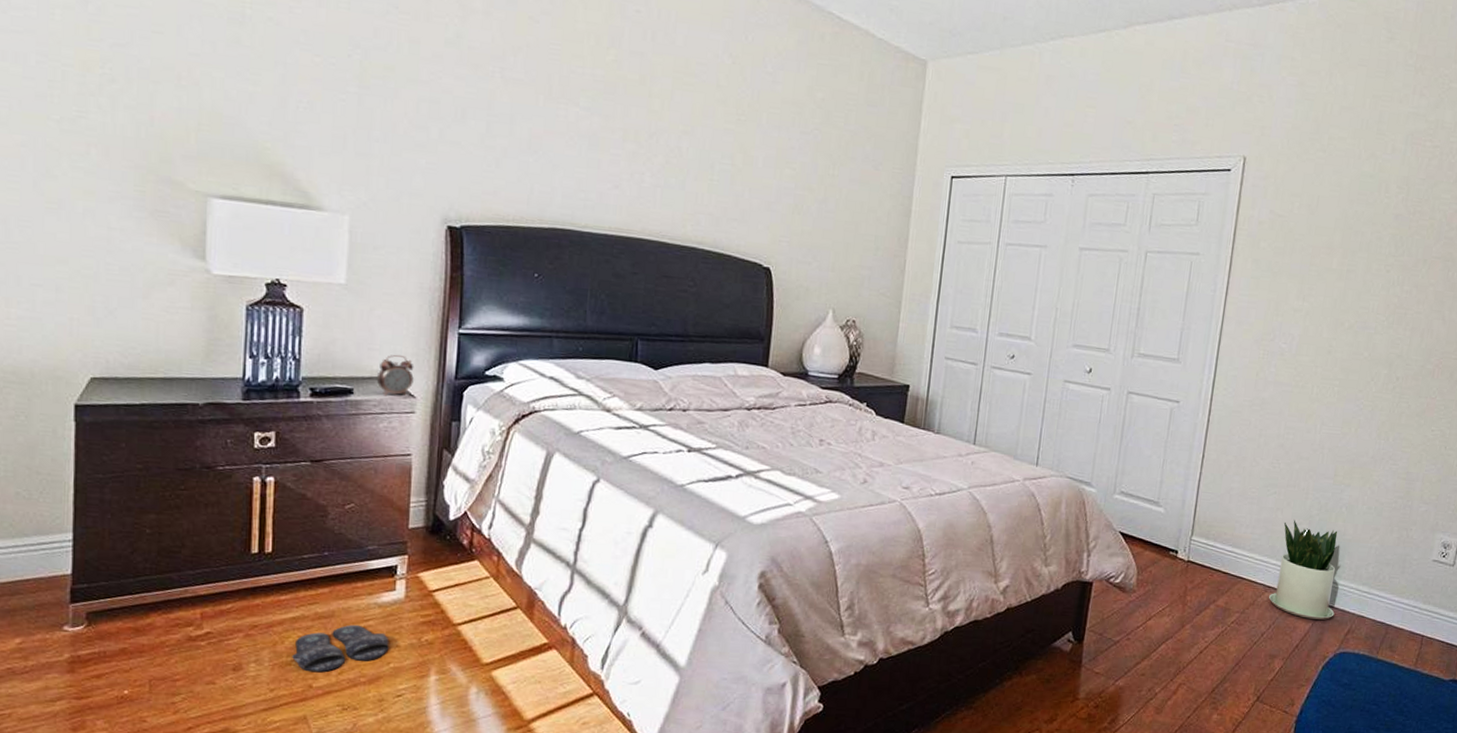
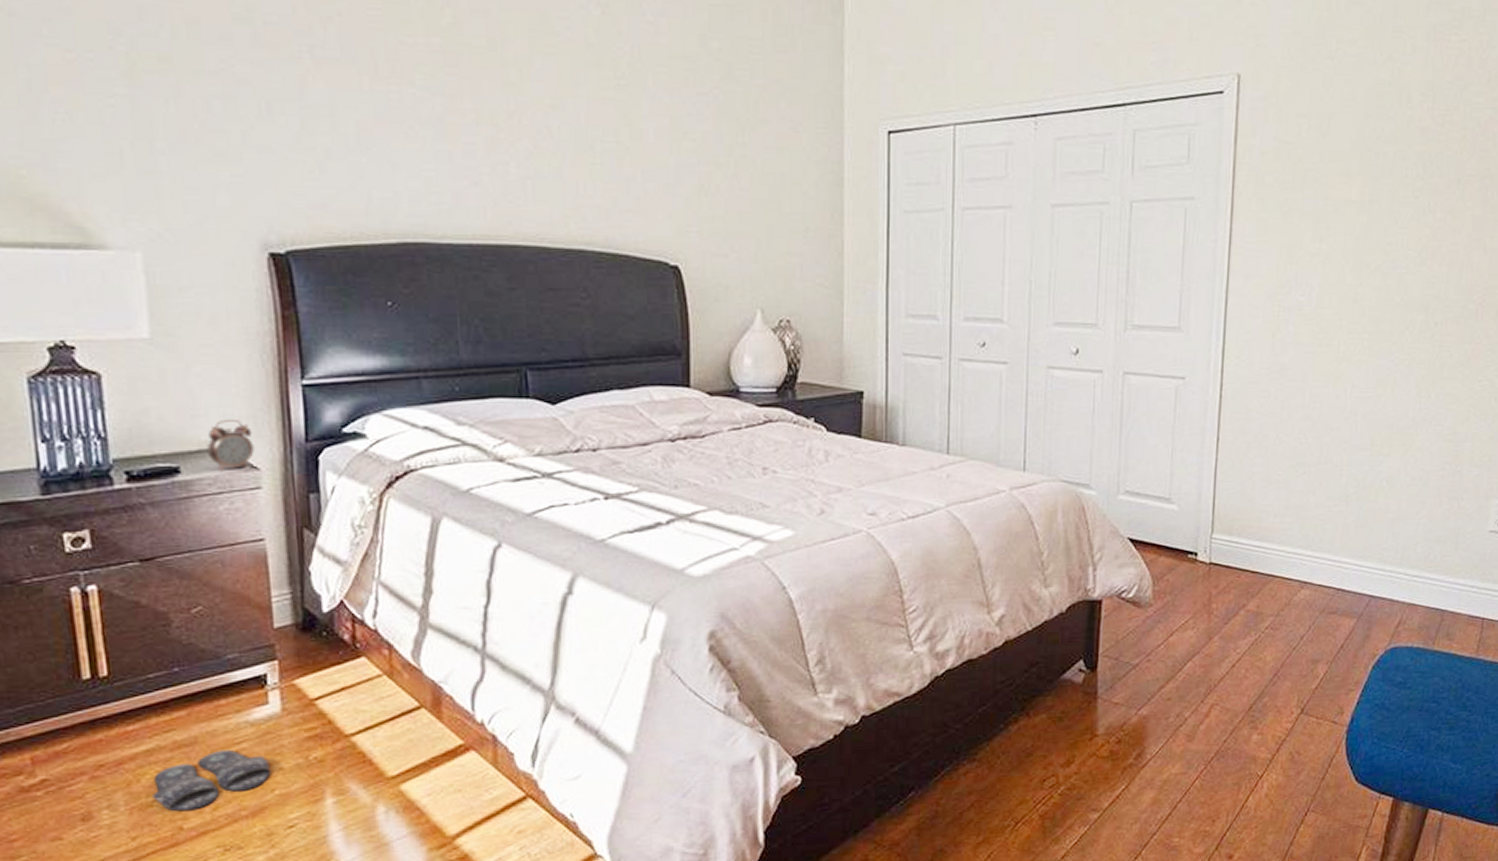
planter: present [1268,520,1338,621] -> none [1305,502,1382,615]

